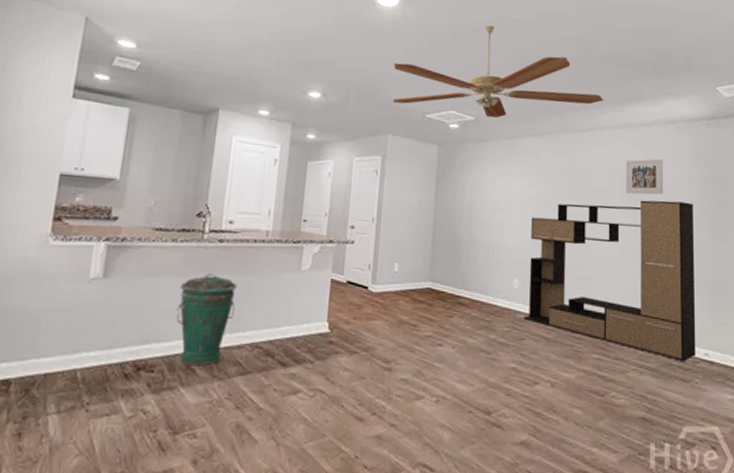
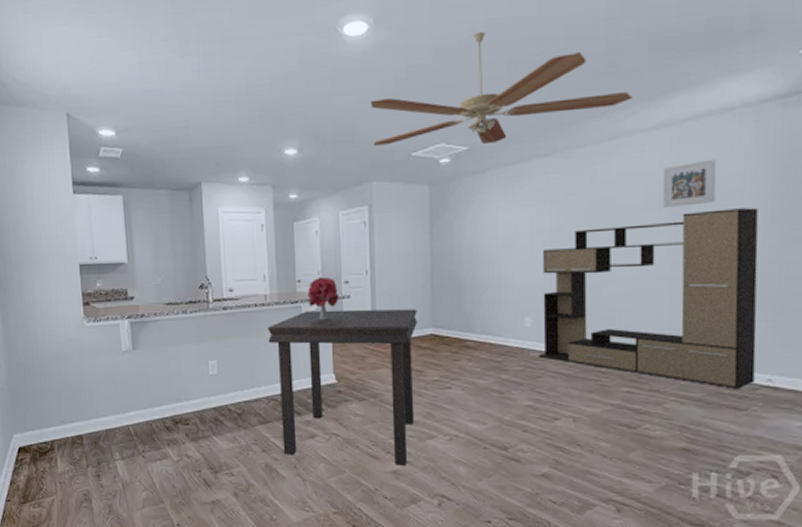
trash can: present [176,274,237,367] -> none [197,339,248,418]
dining table: none [259,252,417,429] -> present [267,309,417,465]
bouquet: none [311,218,344,264] -> present [307,276,340,321]

